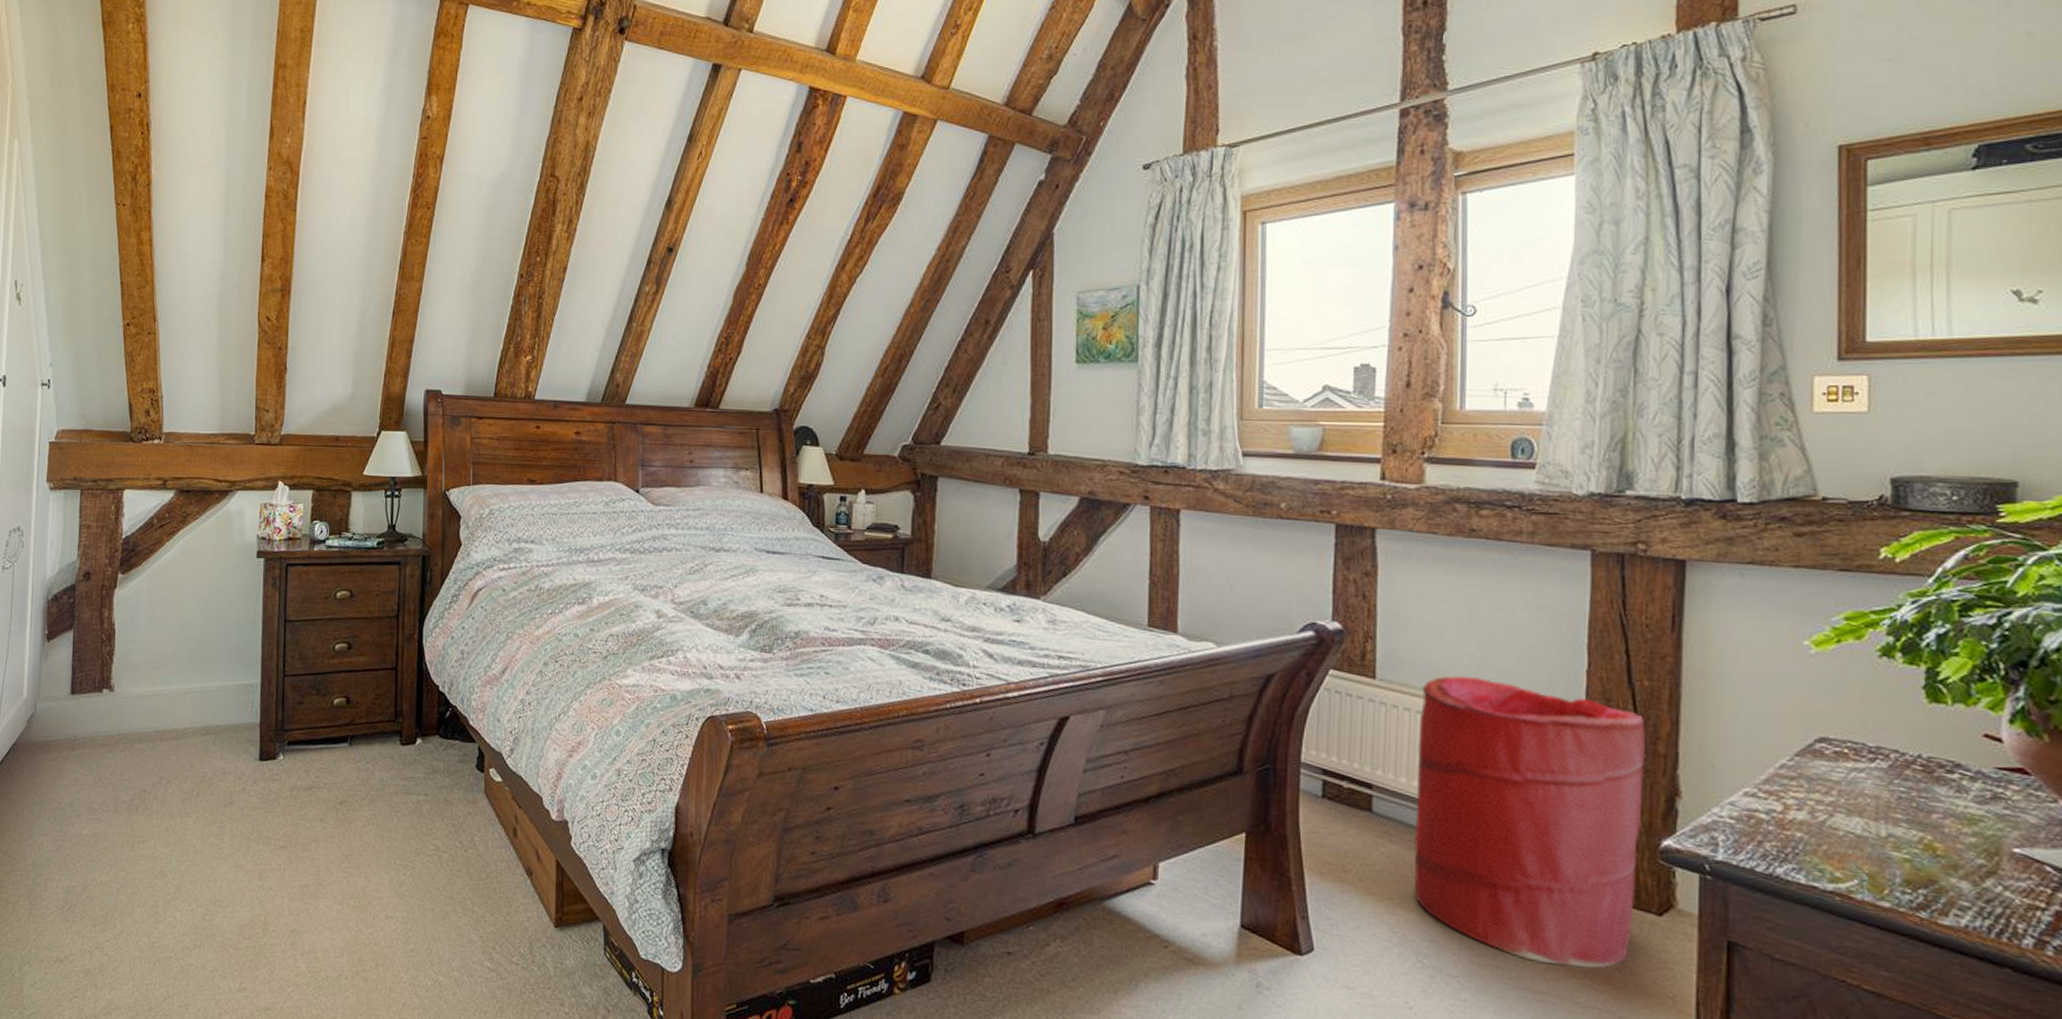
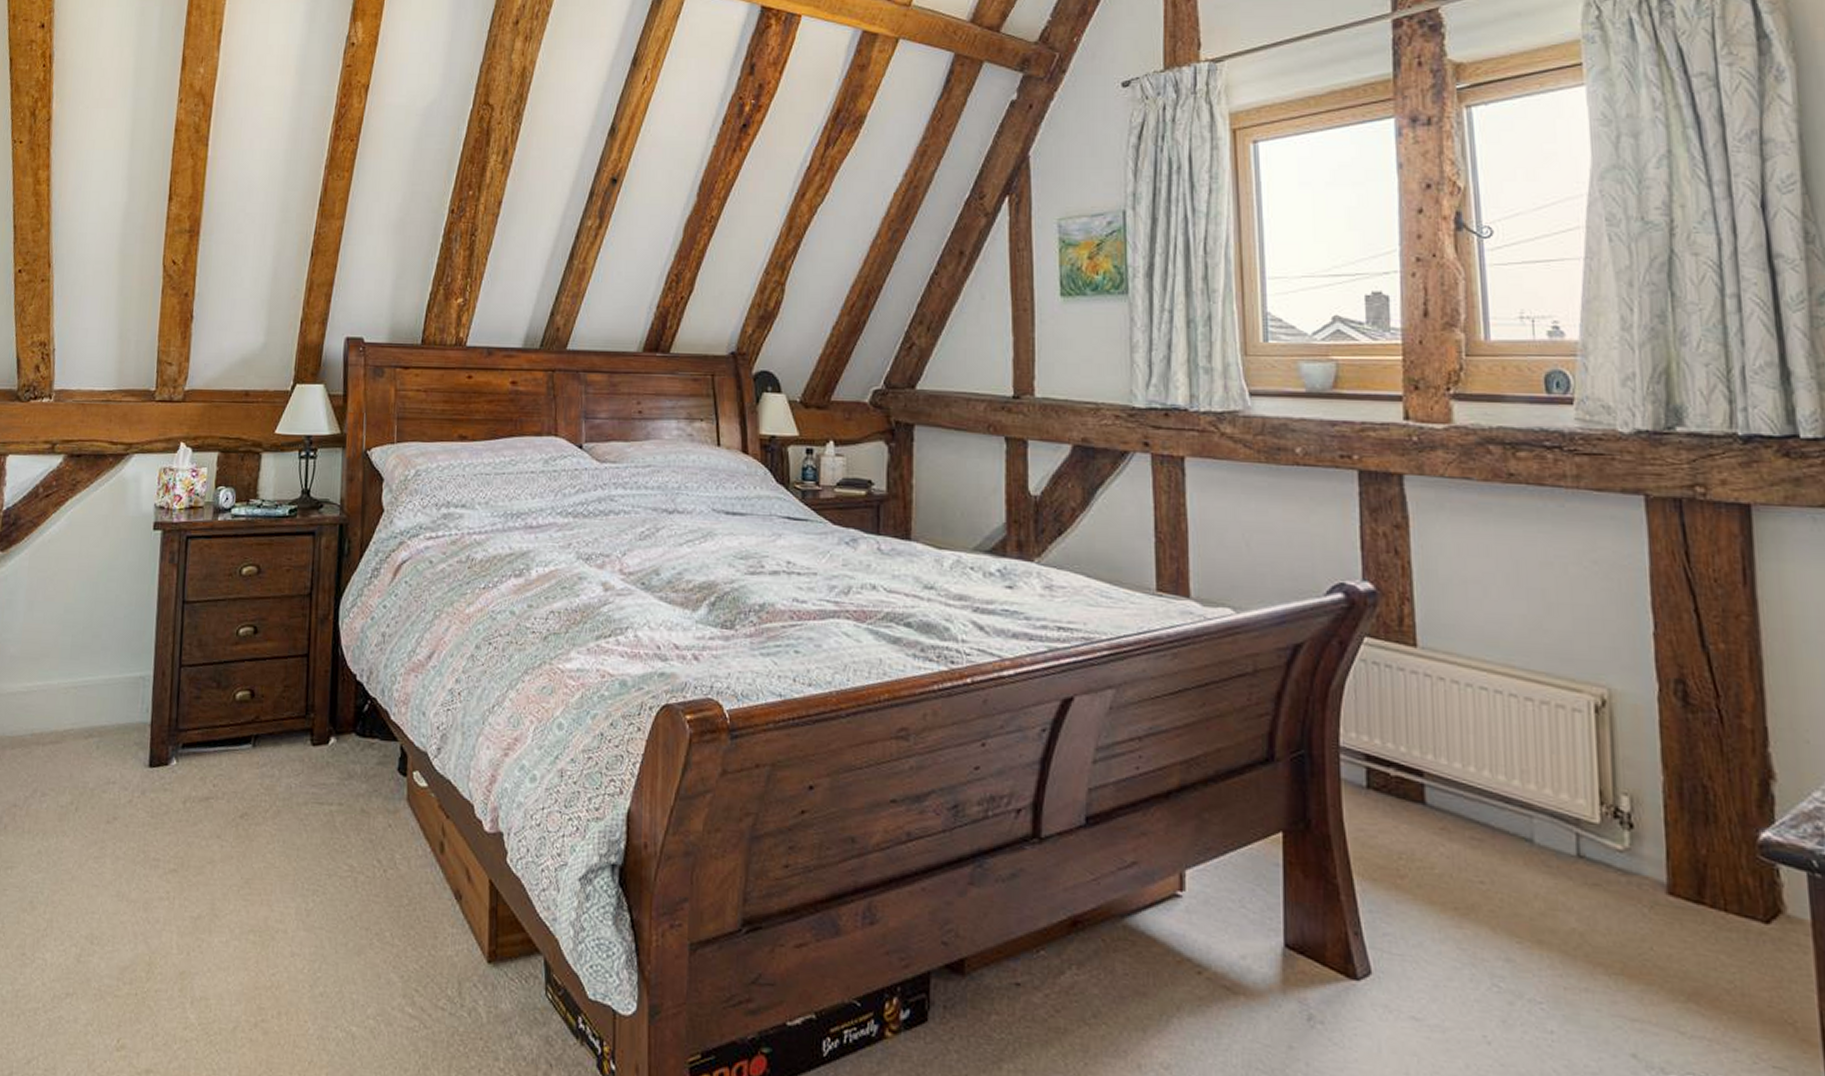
laundry hamper: present [1413,675,1646,968] -> none [1469,641,1737,989]

